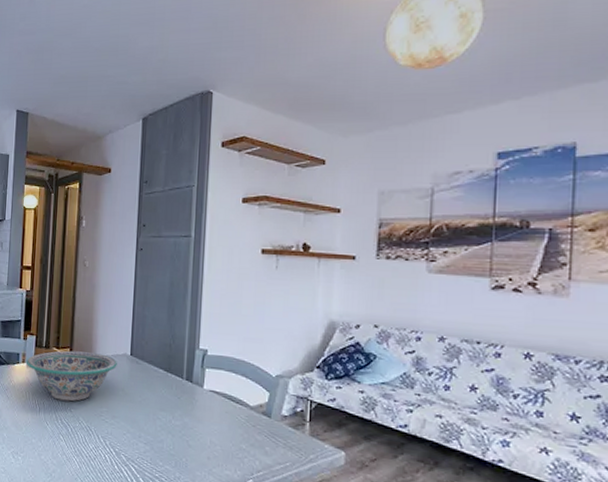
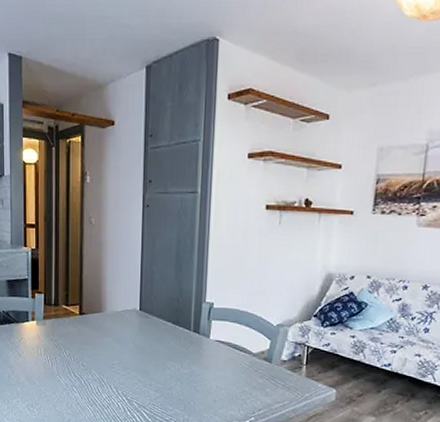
decorative bowl: present [27,350,117,402] -> none [36,307,127,356]

